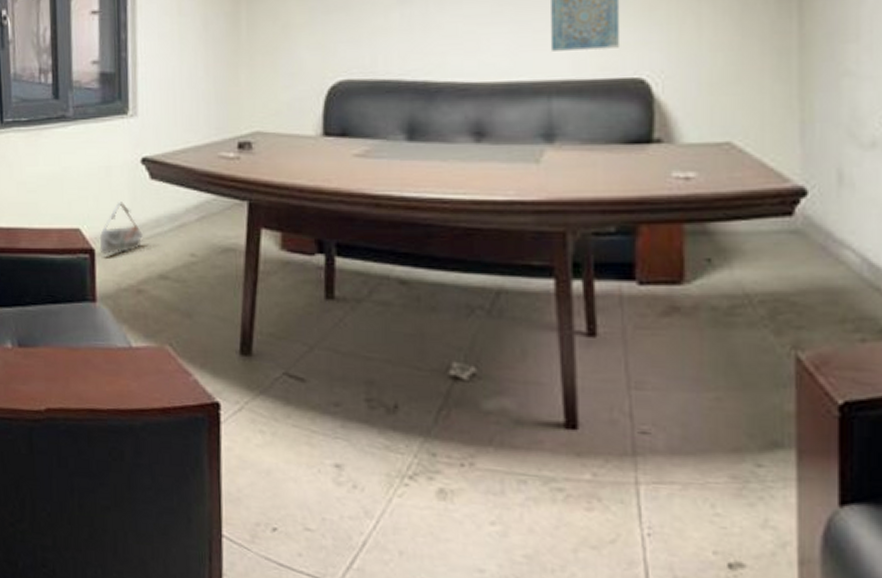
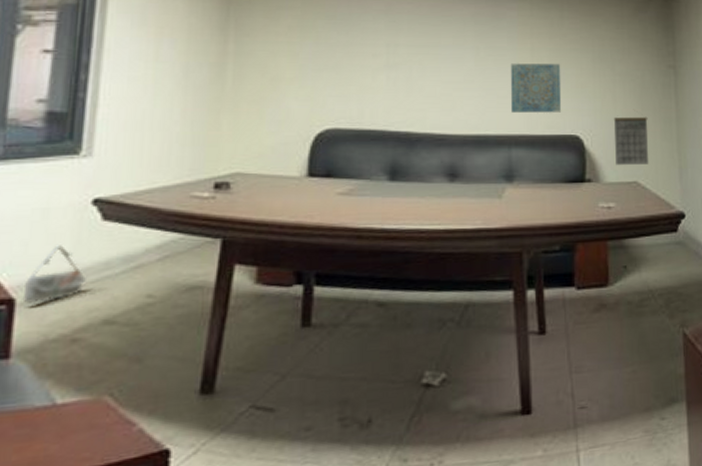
calendar: none [696,47,751,119] -> present [613,116,649,165]

